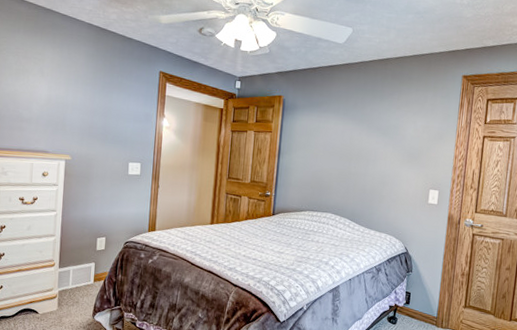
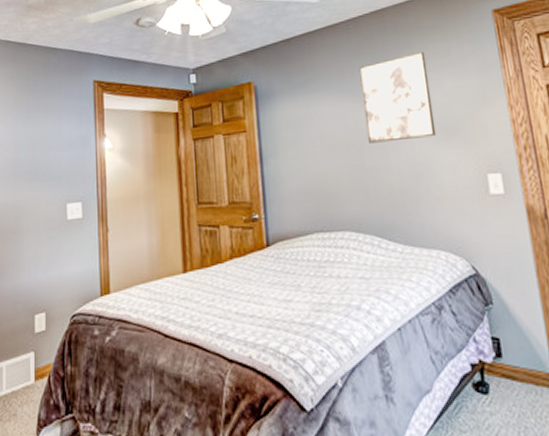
wall art: none [356,96,409,159] -> present [359,52,437,143]

